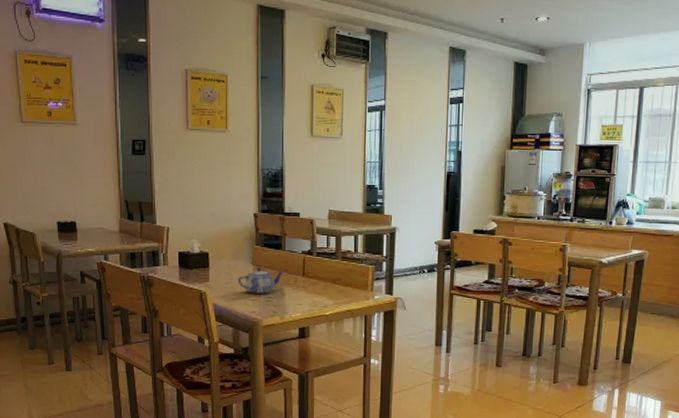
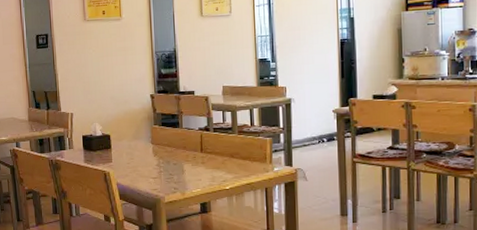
teapot: present [237,266,284,294] -> none [138,145,183,172]

